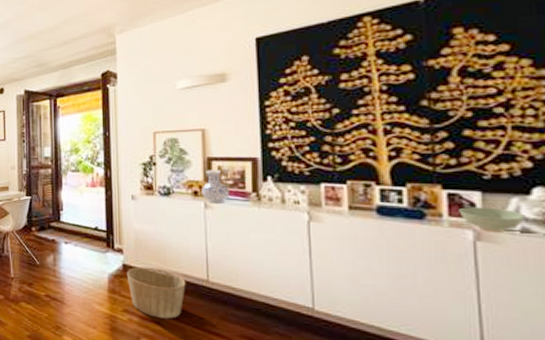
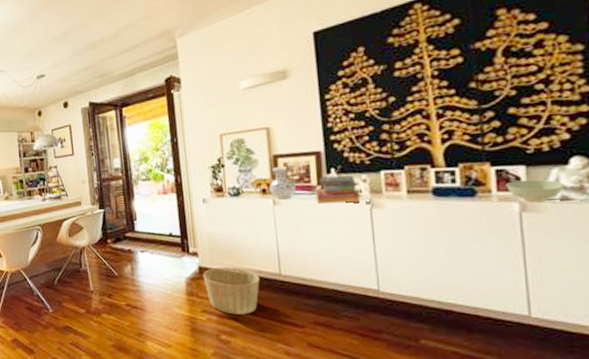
books: none [249,184,298,214] -> present [315,175,361,204]

